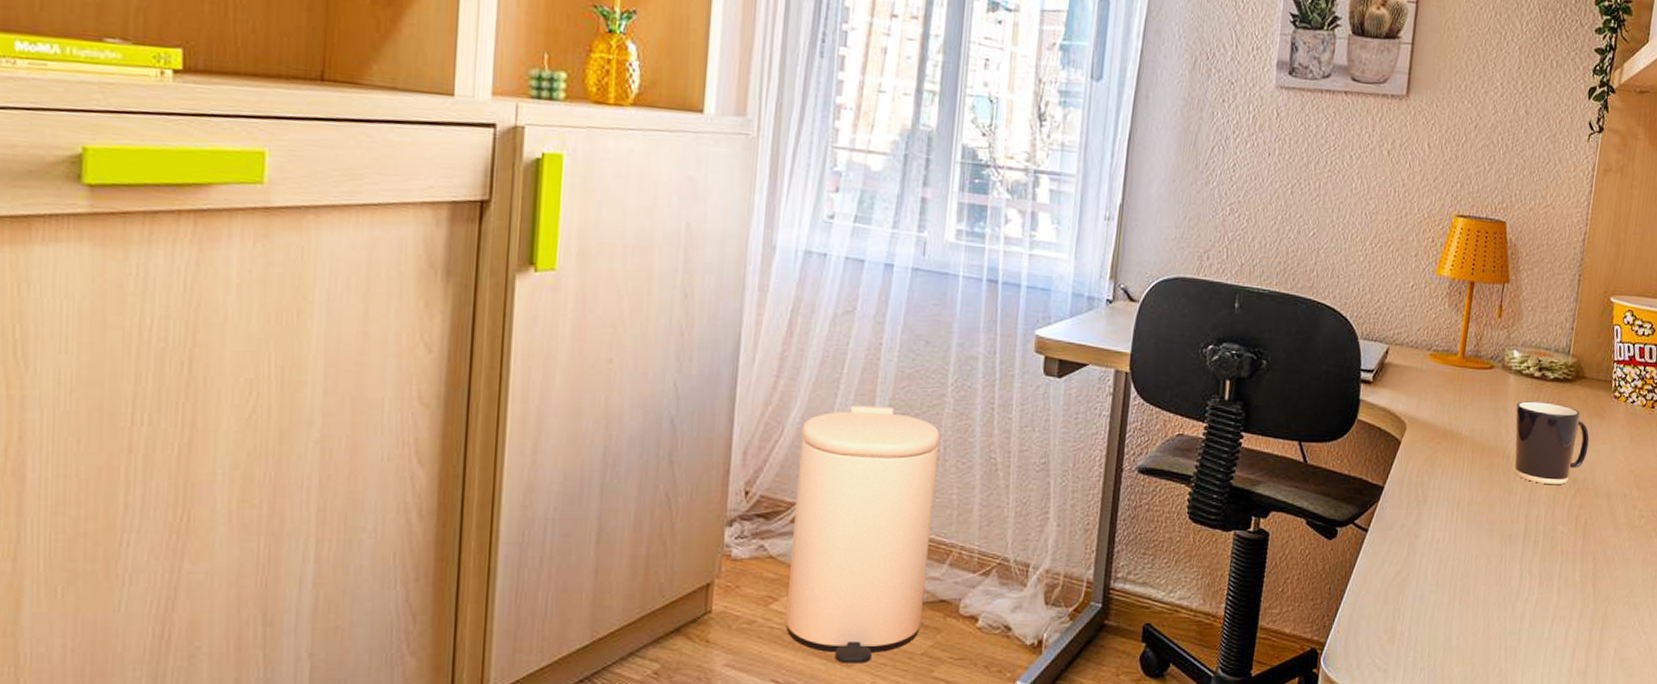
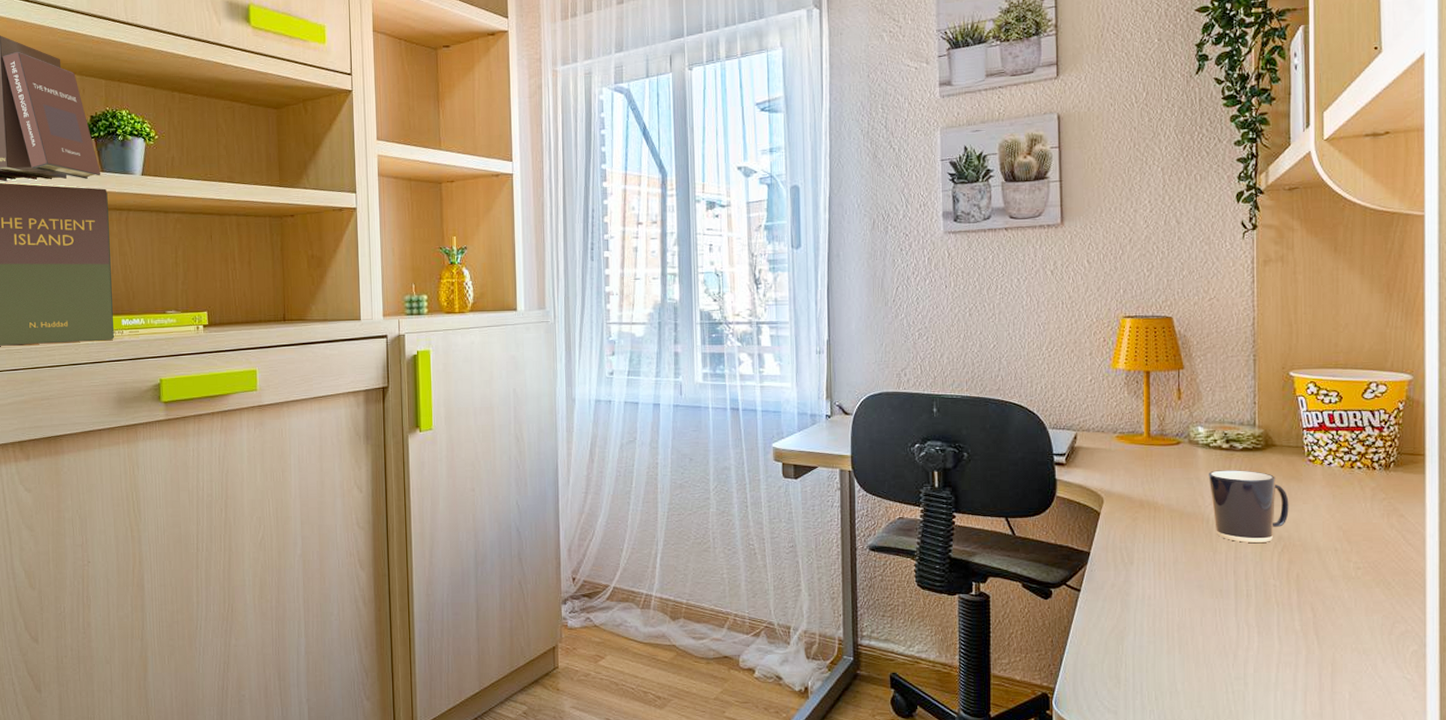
pedal bin: present [785,404,940,664] -> none [608,509,711,706]

